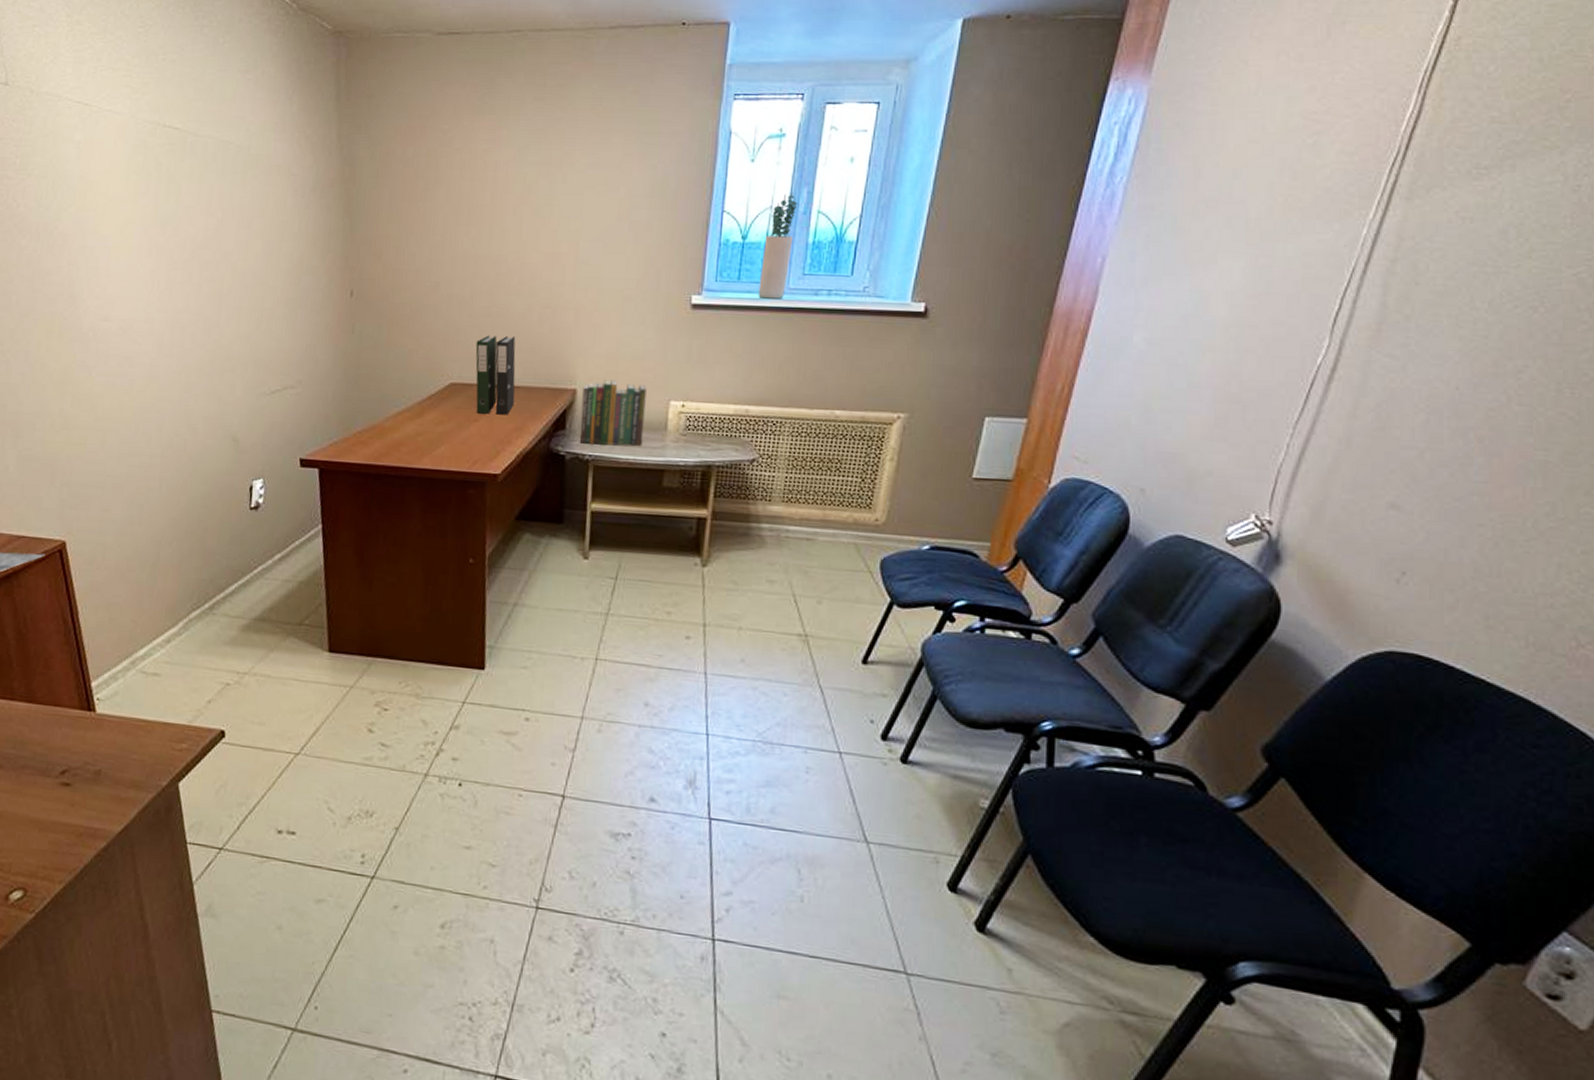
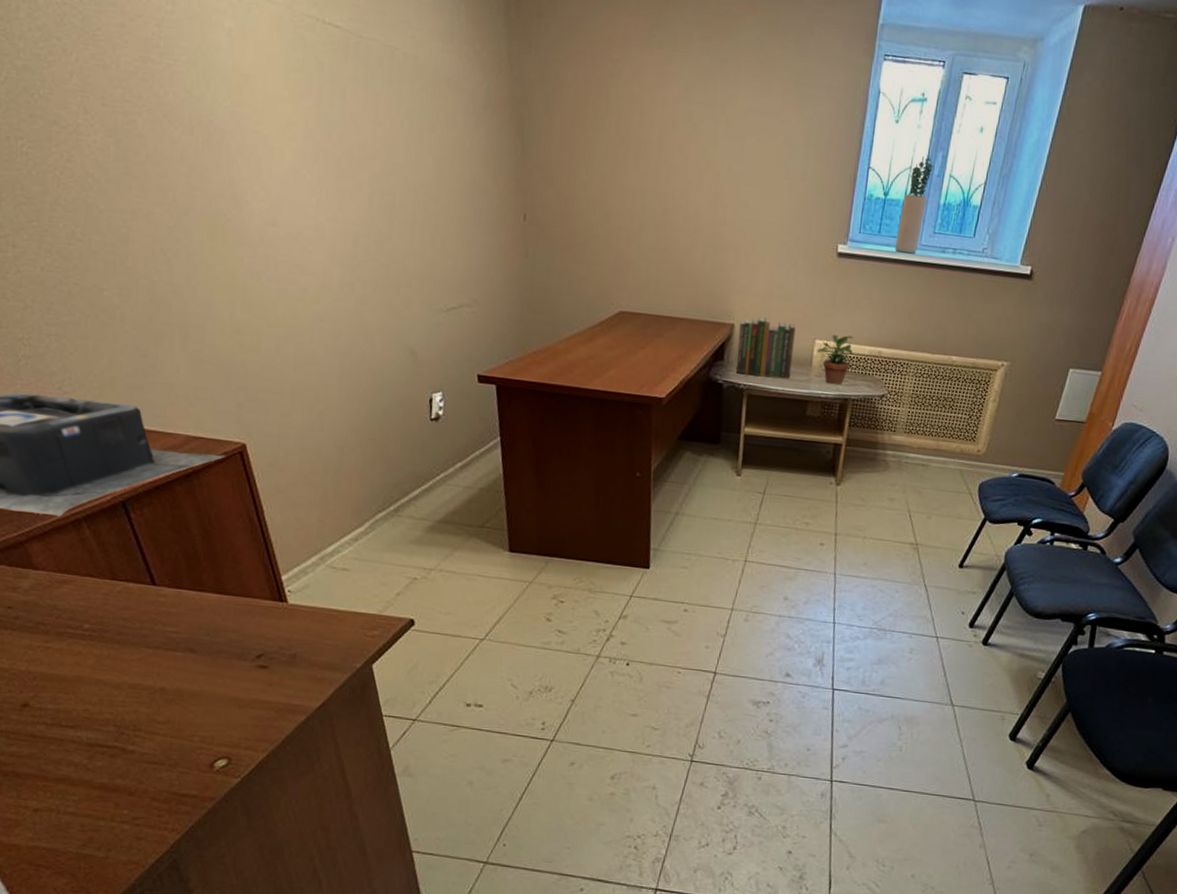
binder: present [475,335,516,415] -> none [643,268,681,344]
potted plant: none [672,393,716,451] -> present [817,334,854,386]

